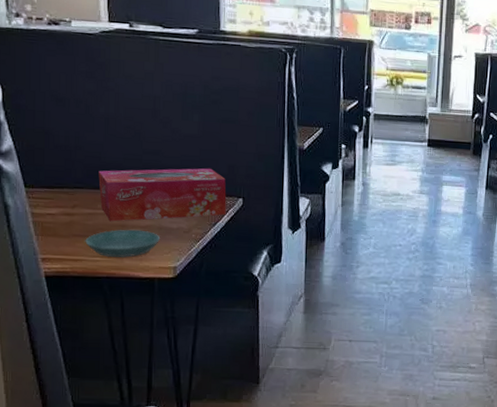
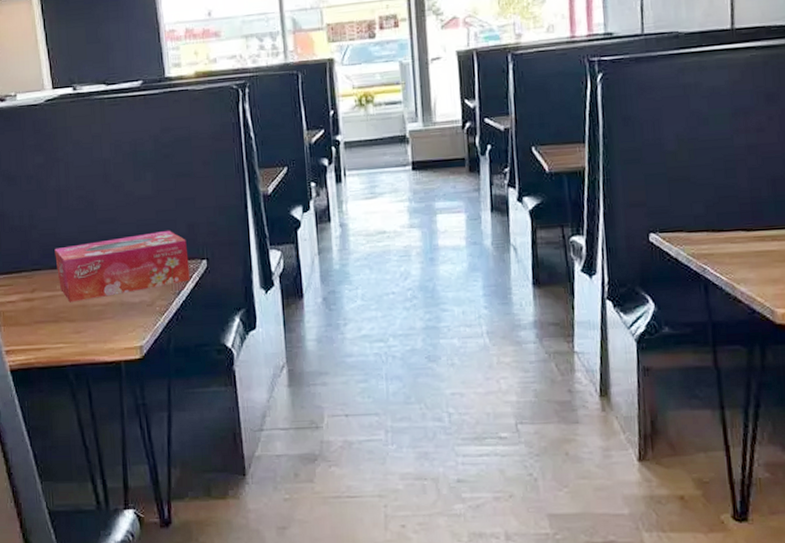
saucer: present [85,229,161,258] -> none [47,308,123,342]

